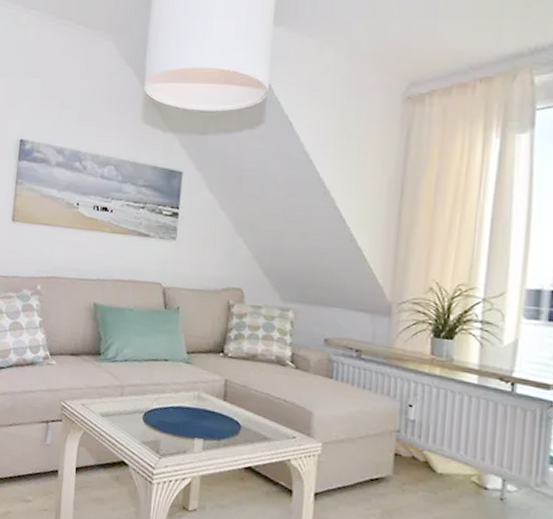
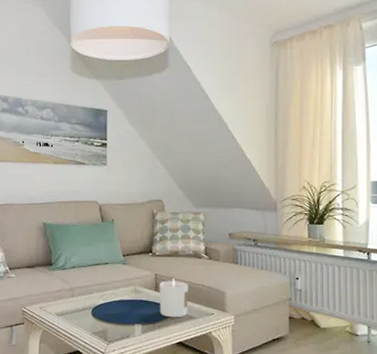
candle: none [226,387,266,437] -> present [159,278,188,318]

